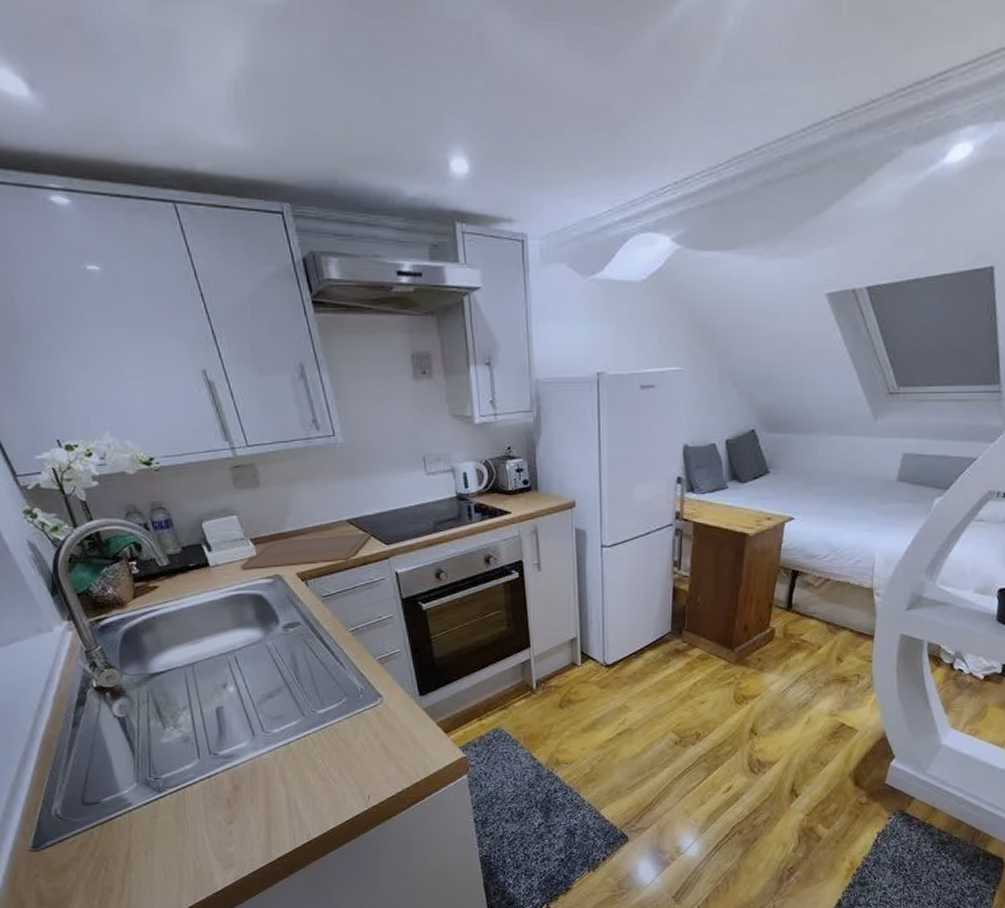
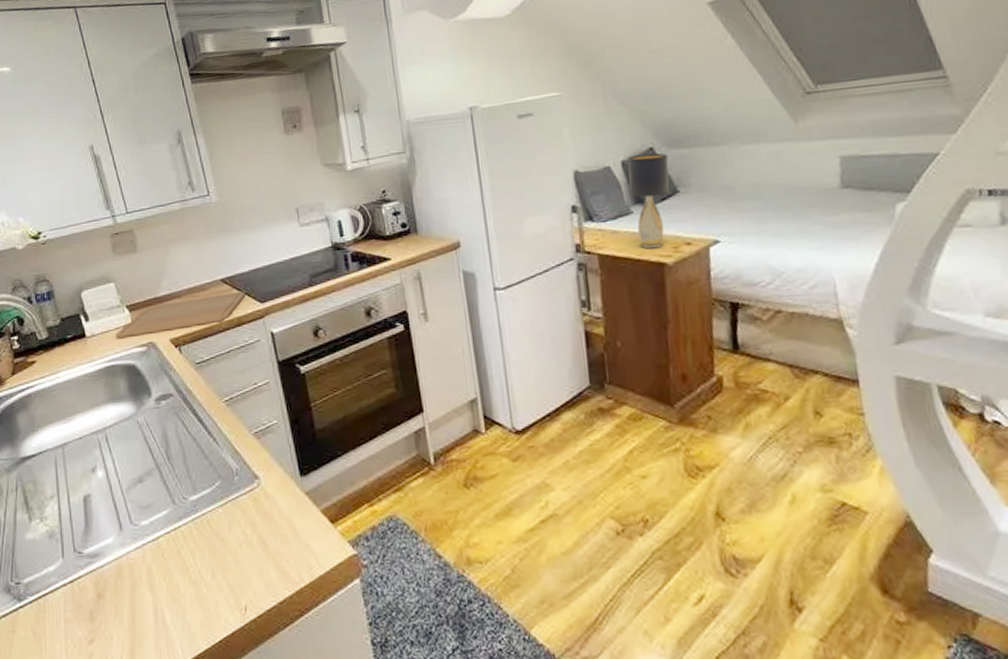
table lamp: none [728,435,767,521] -> present [627,153,671,249]

